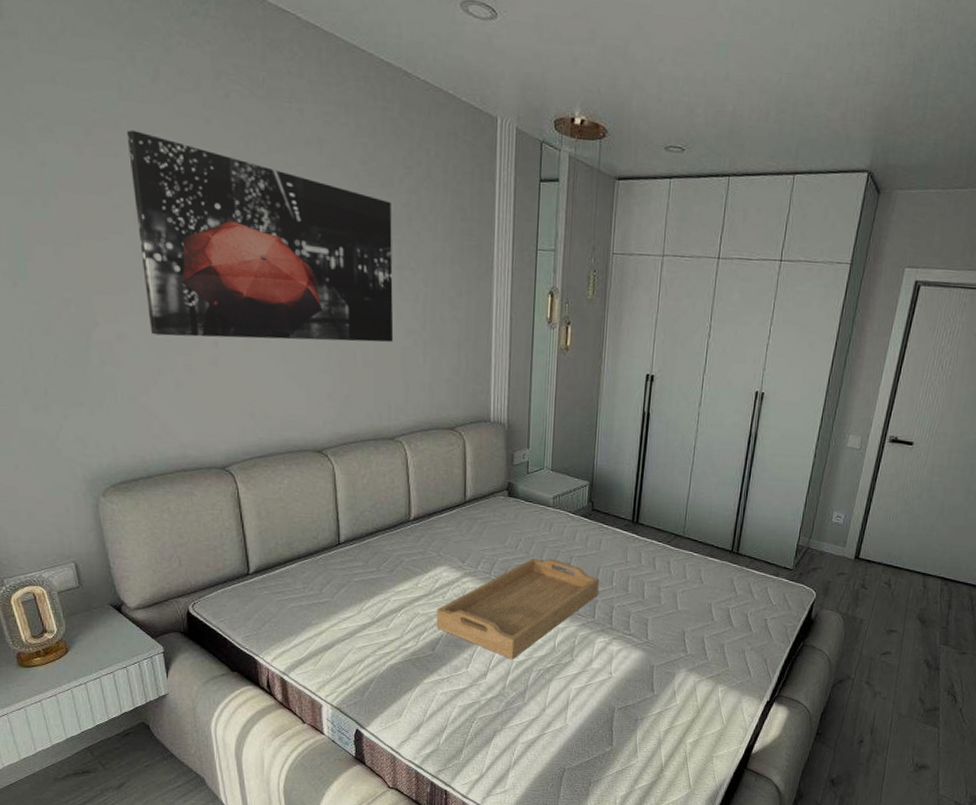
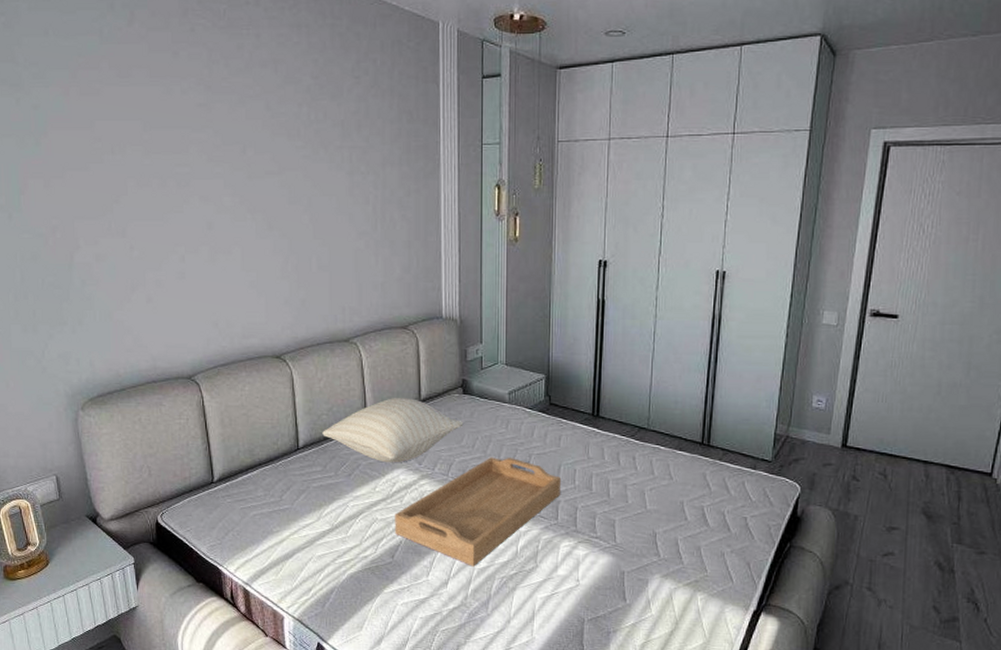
wall art: present [126,130,394,342] -> none [106,69,346,254]
pillow: none [365,497,508,561] -> present [322,397,464,463]

